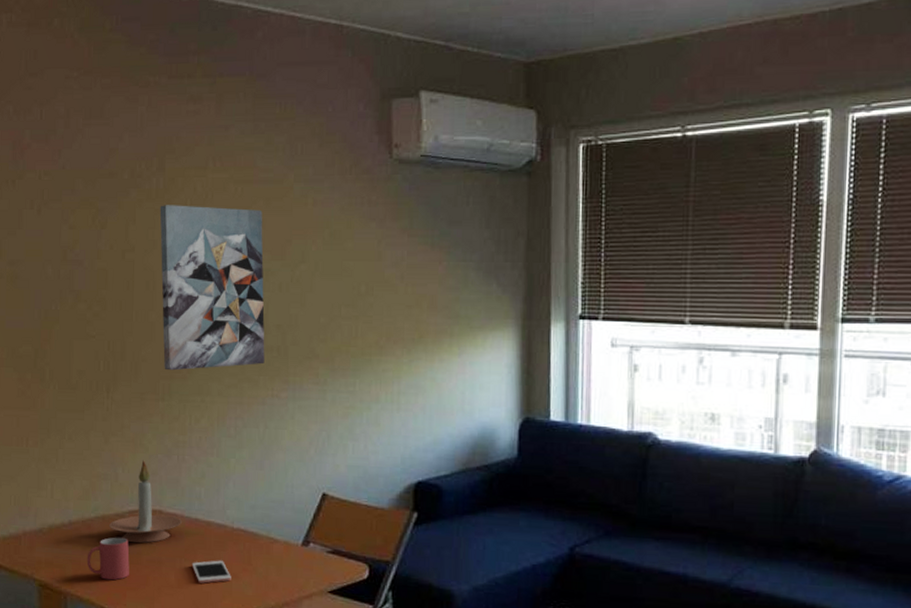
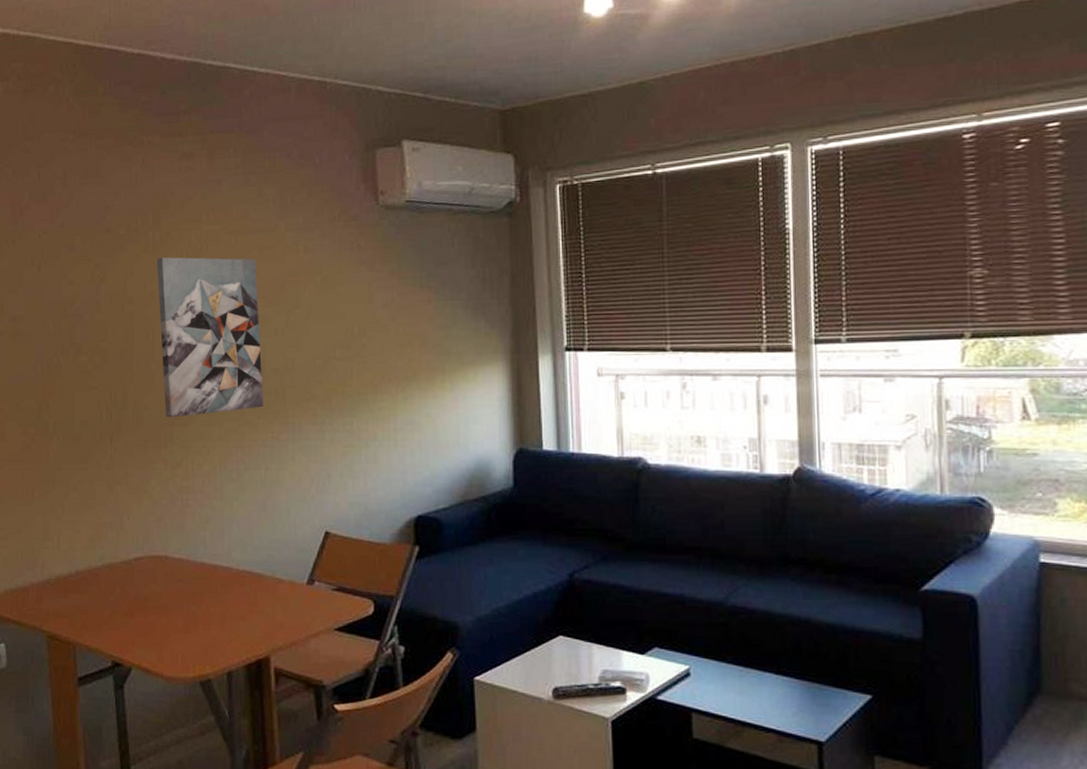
mug: present [87,537,130,581] -> none [94,584,137,628]
candle holder: present [108,460,182,543] -> none [115,507,188,590]
cell phone: present [191,560,231,584] -> none [199,603,239,627]

